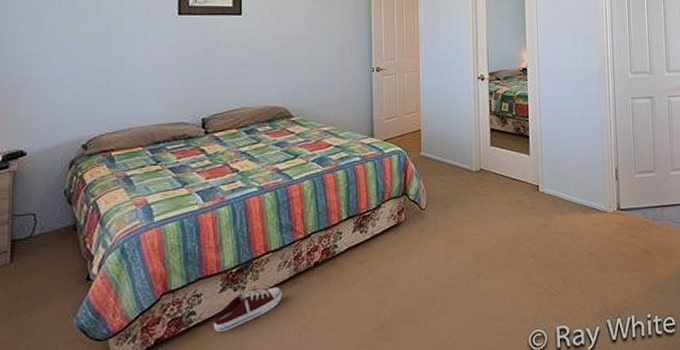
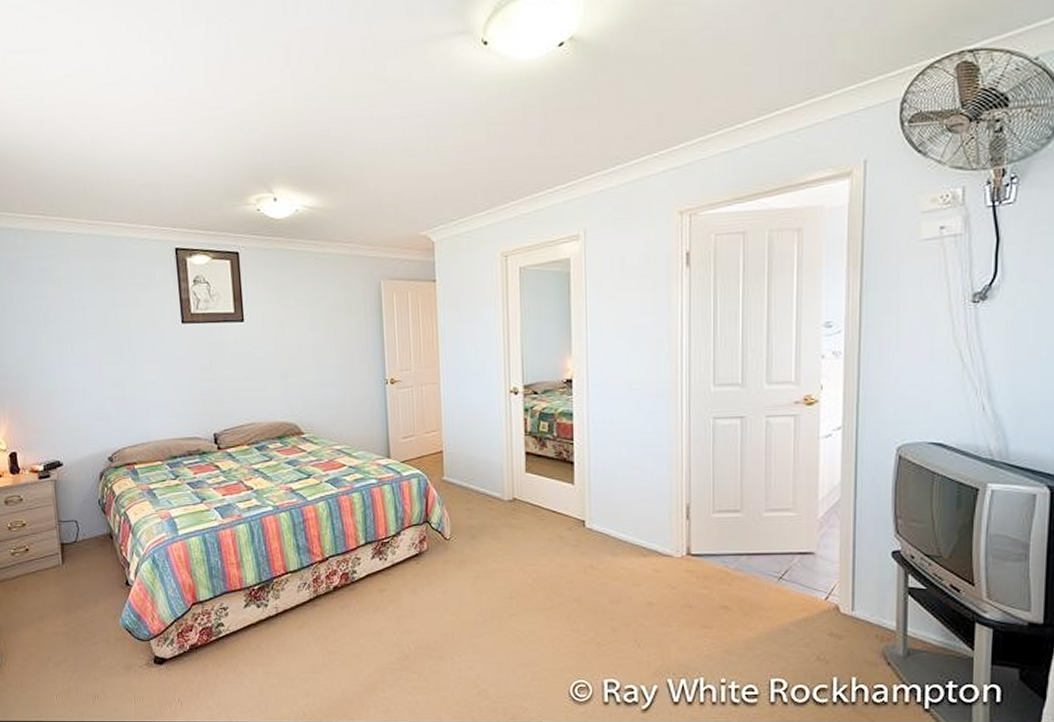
shoe: present [213,286,282,333] -> none [240,607,303,646]

